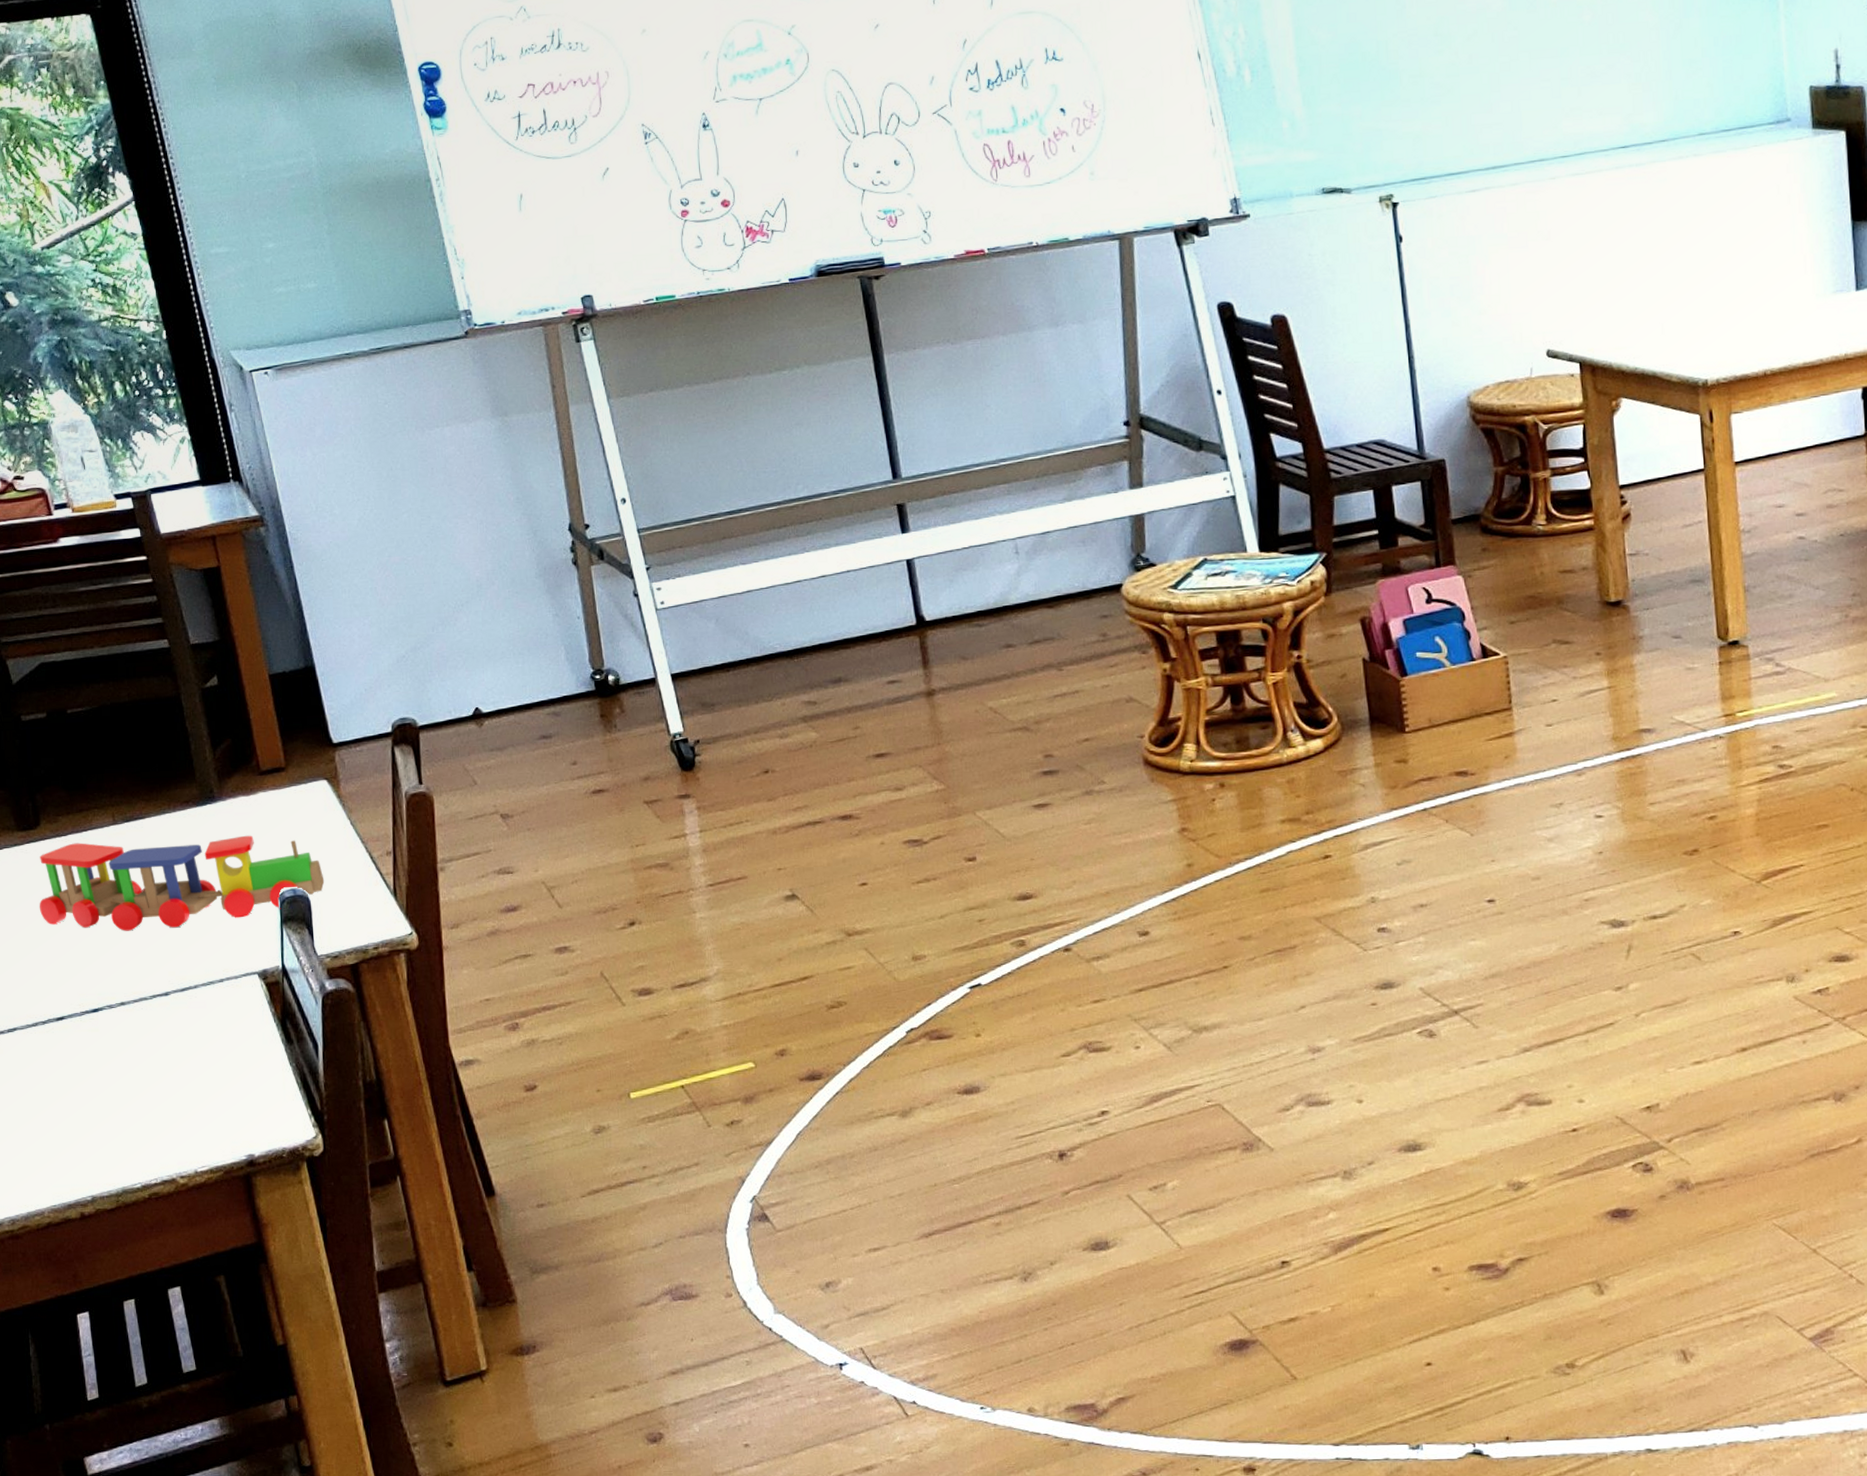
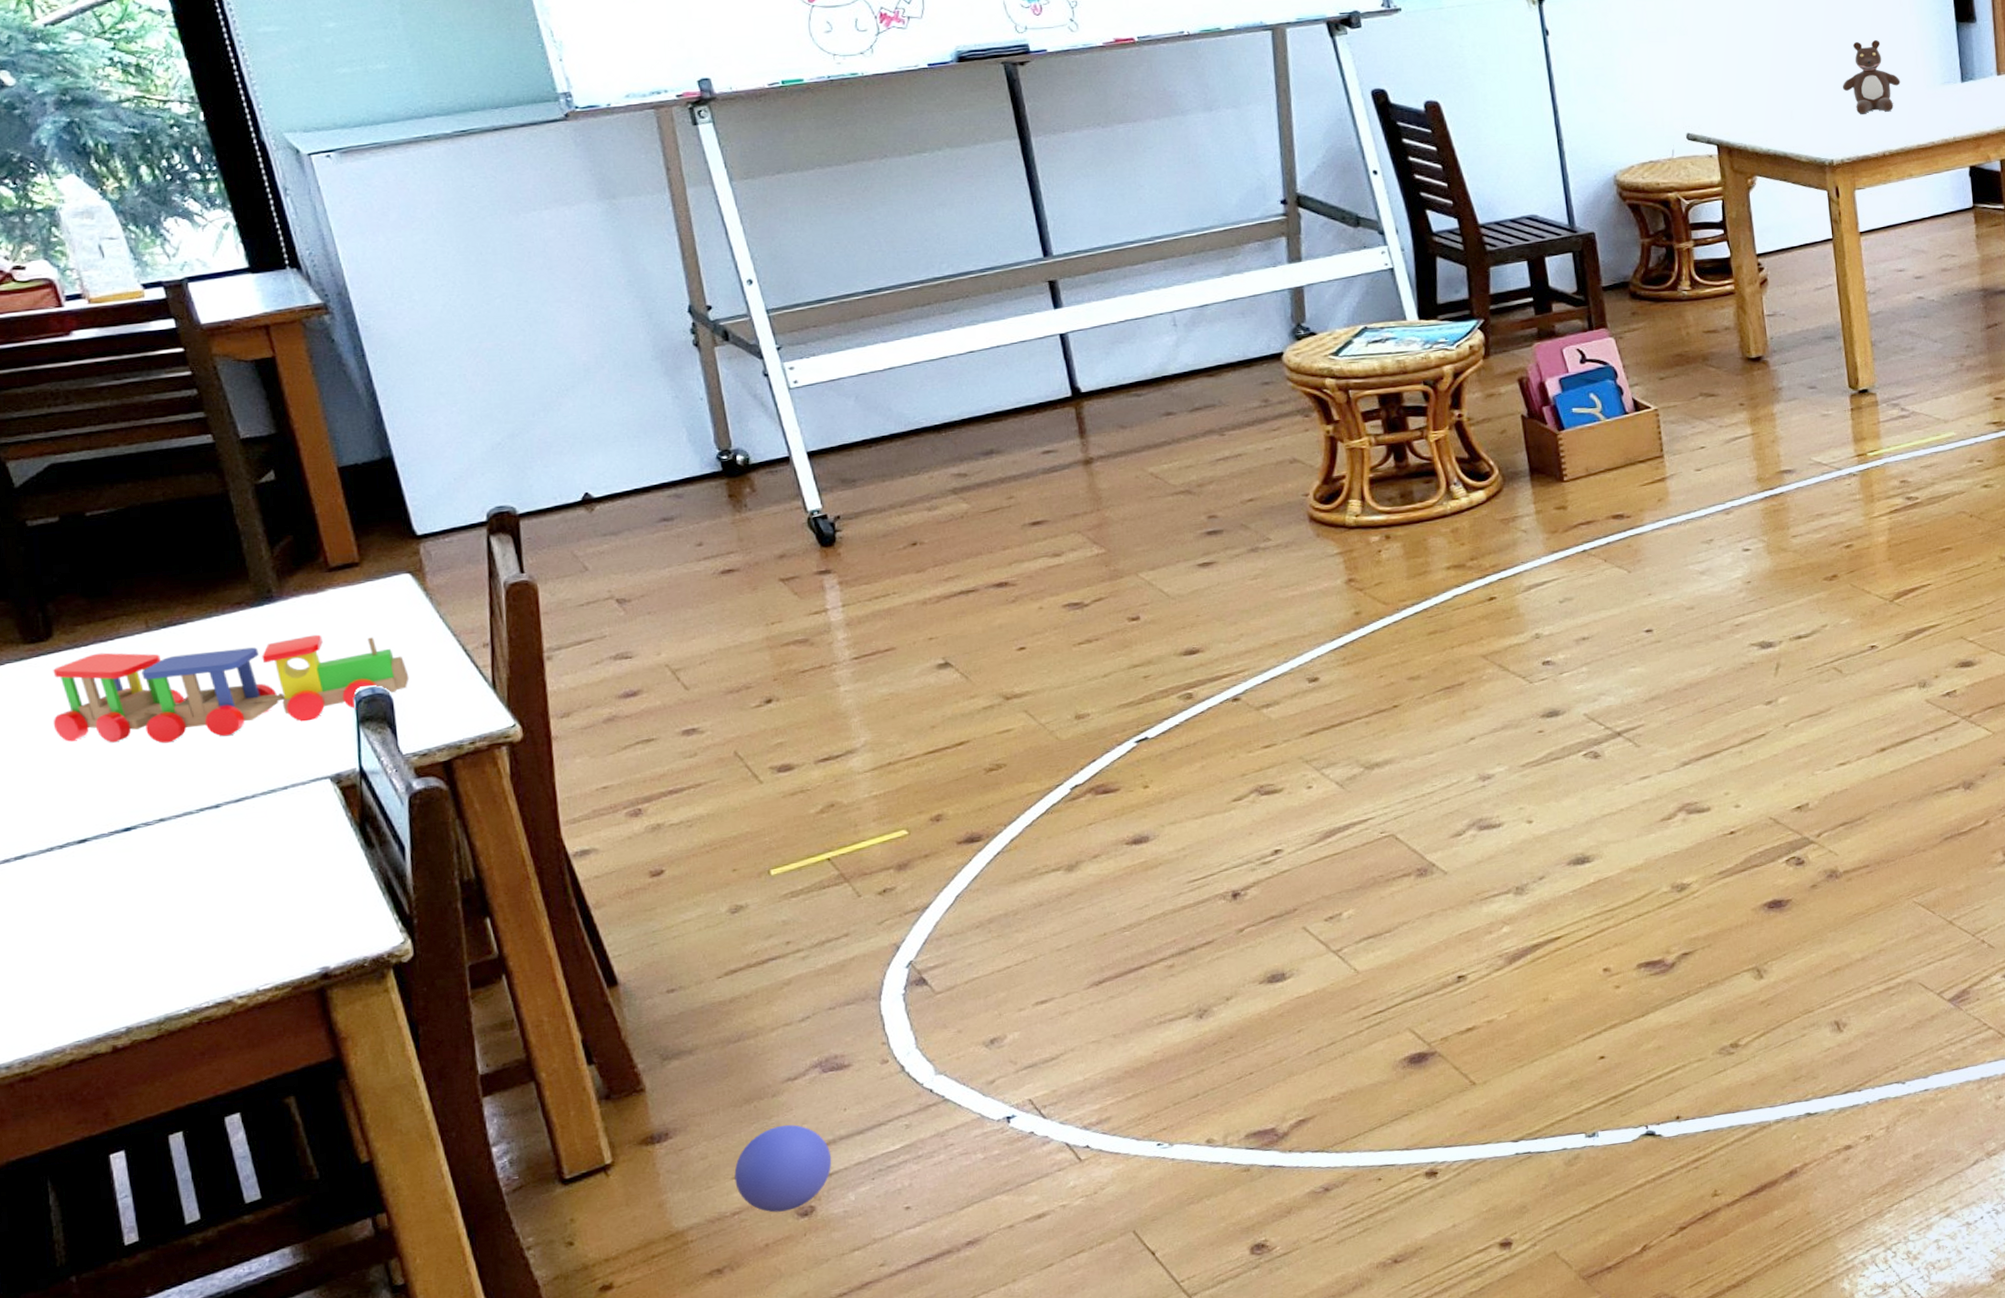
ball: none [592,1349,679,1435] -> present [734,1124,832,1213]
stuffed animal: none [1720,243,1786,328] -> present [1842,40,1900,115]

